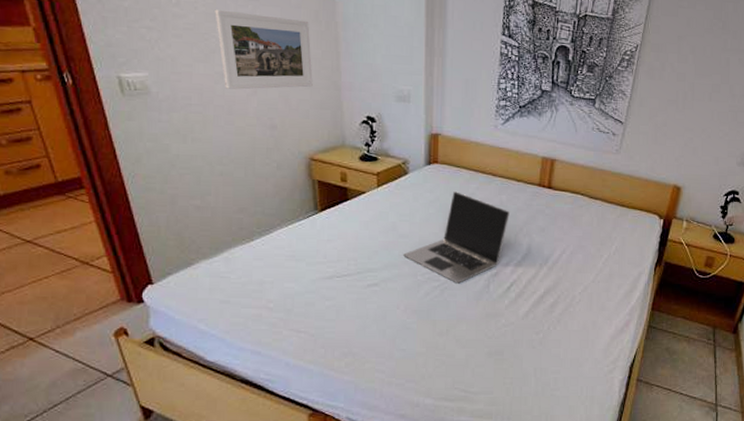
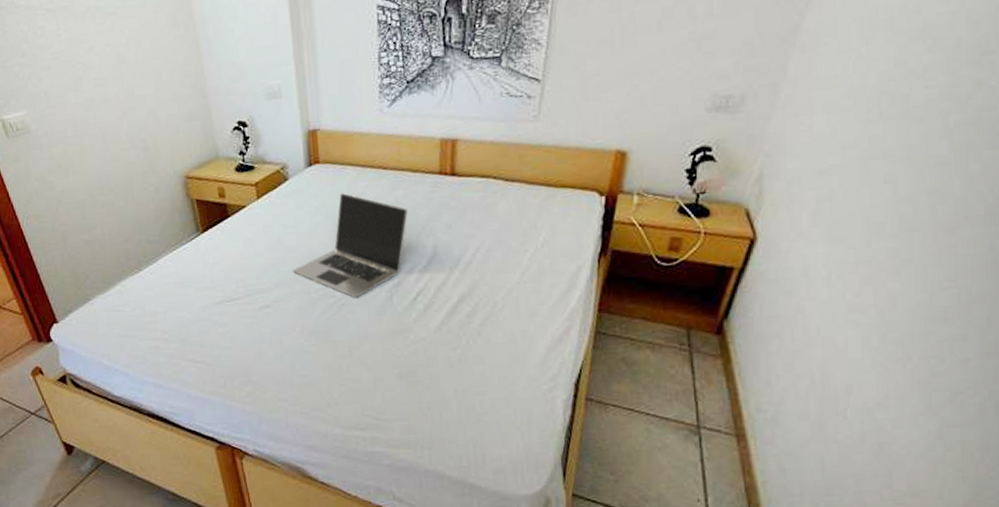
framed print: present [215,9,313,90] -> none [76,26,179,115]

